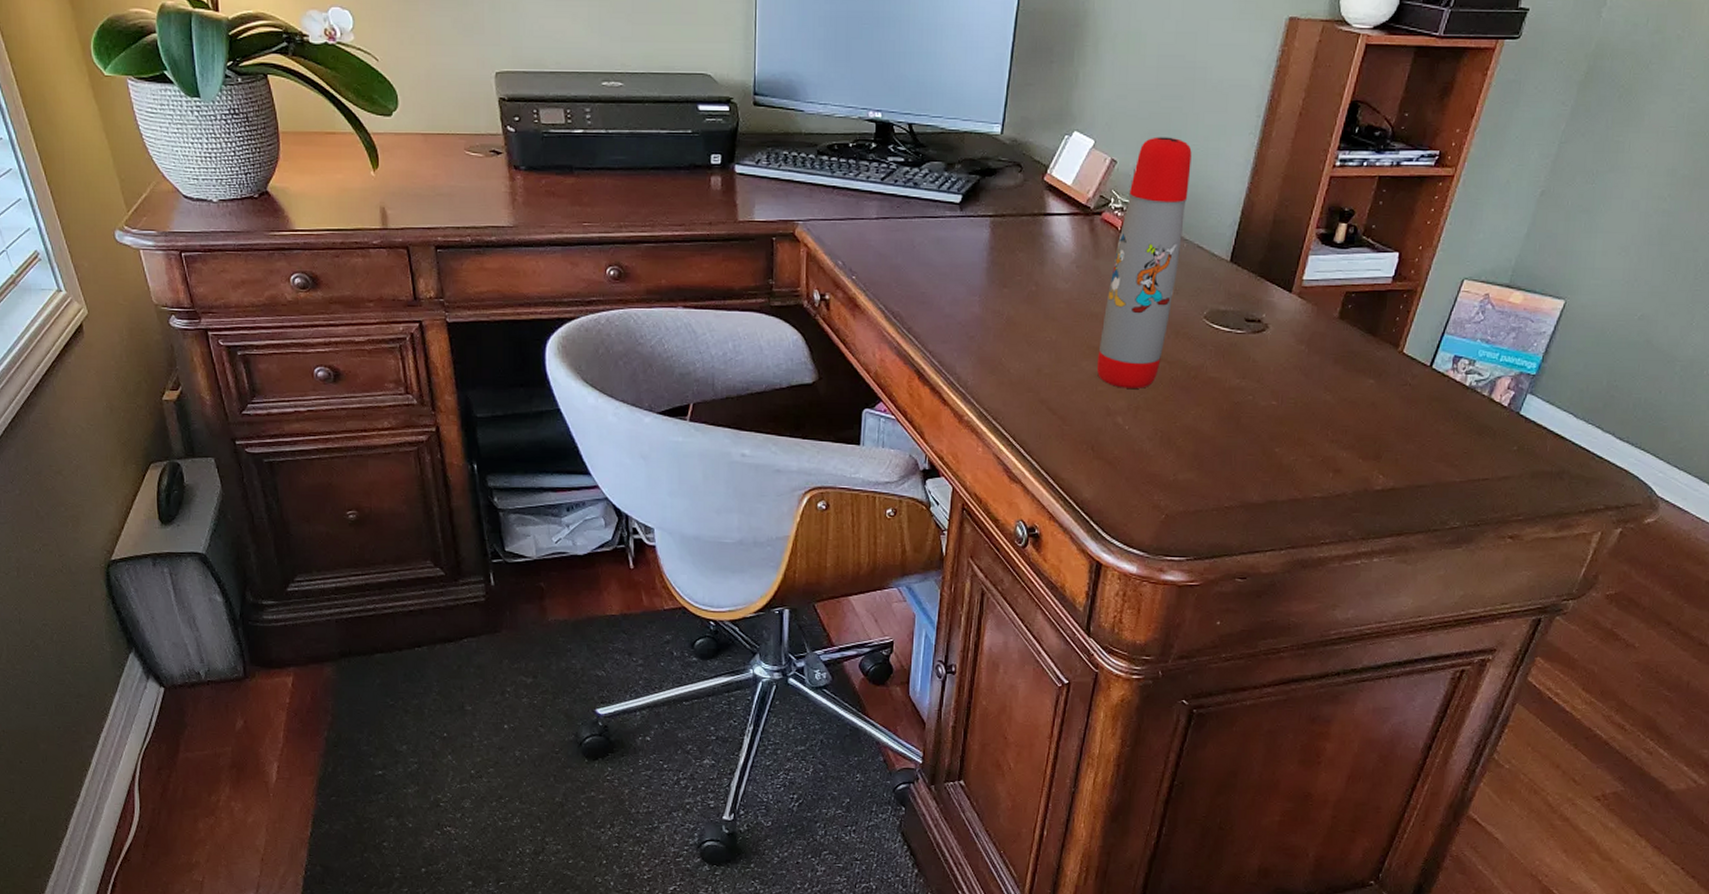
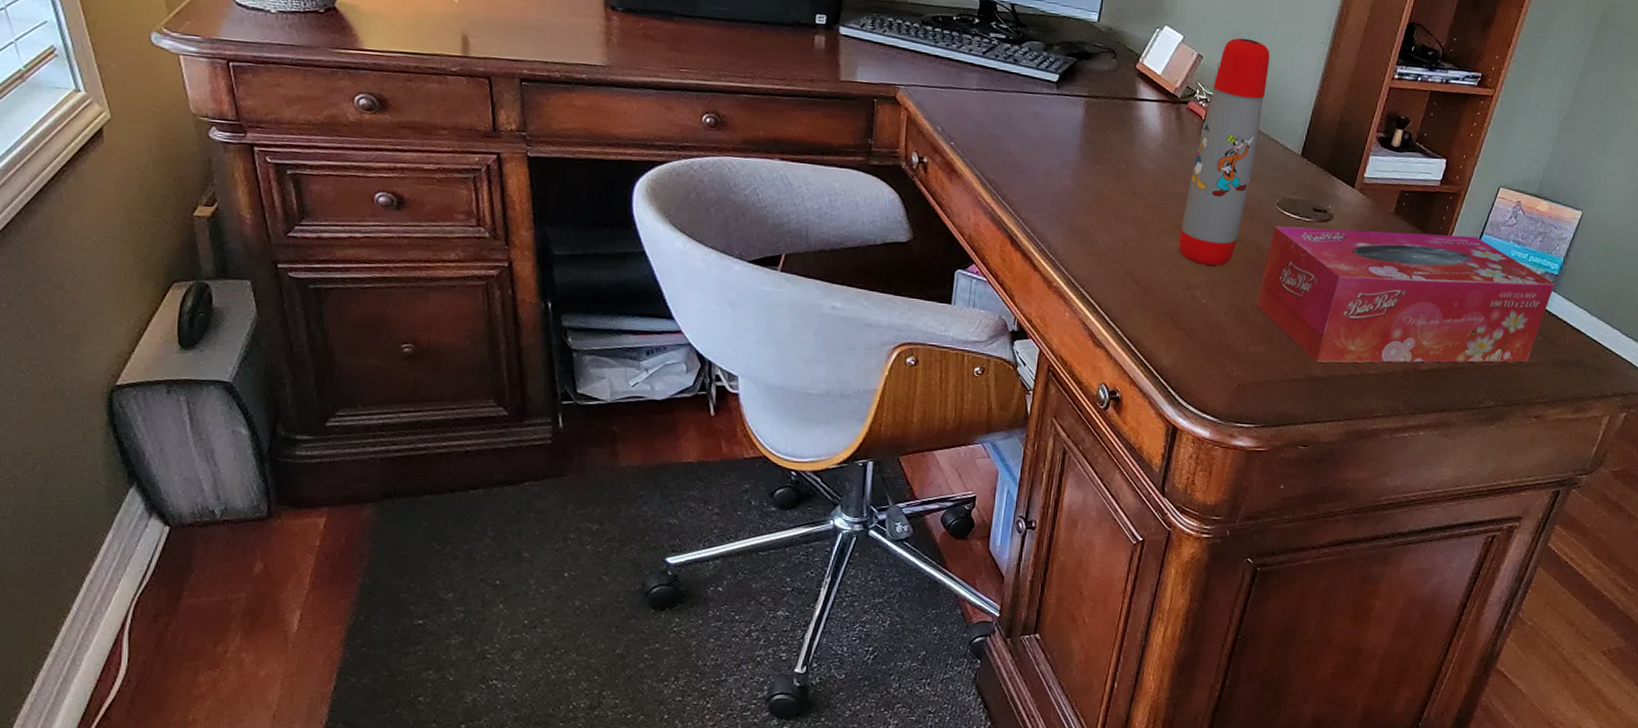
tissue box: none [1184,337,1532,487] -> present [1256,226,1555,363]

